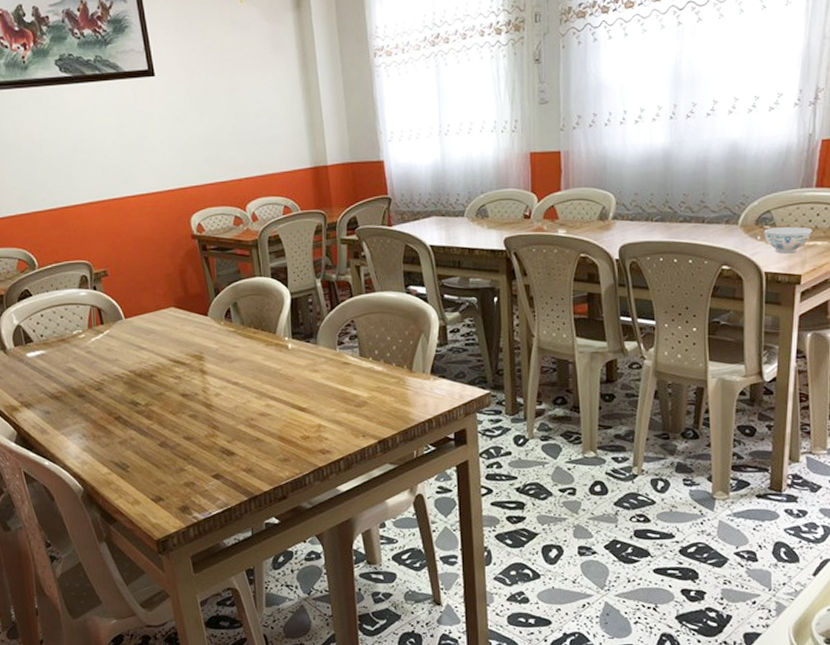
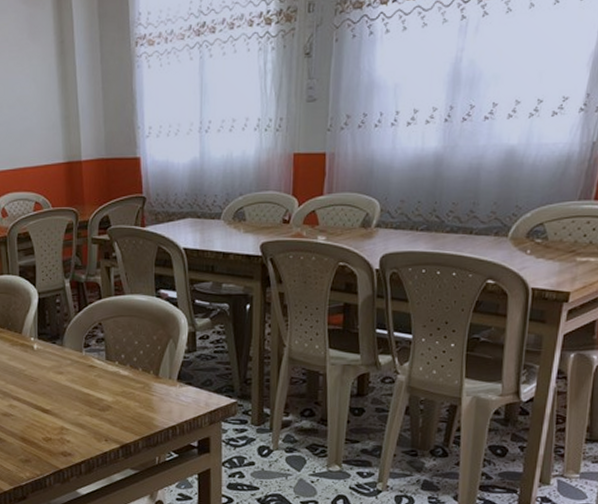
bowl: present [764,227,812,254] -> none [534,241,586,269]

